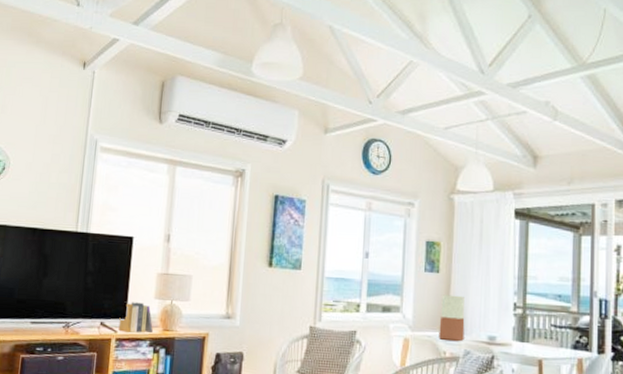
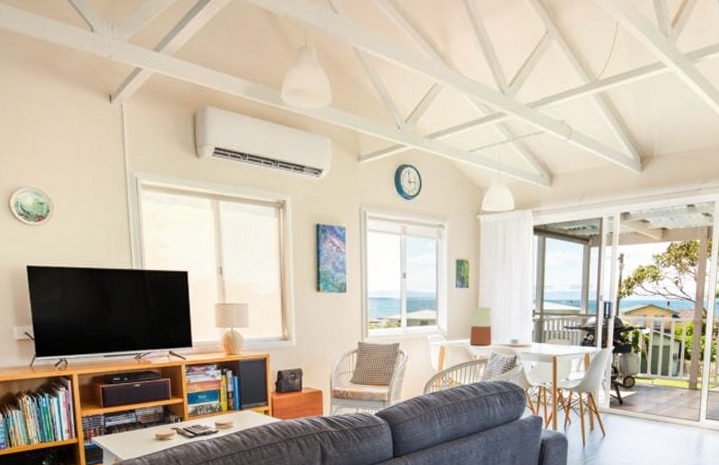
books: present [118,302,153,334] -> none [186,331,218,360]

